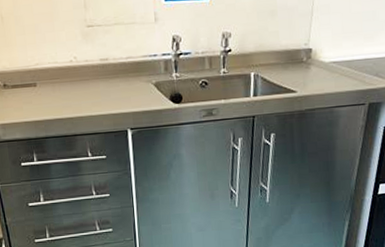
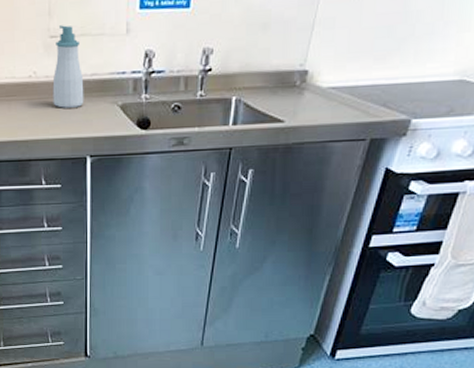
soap bottle: none [92,16,122,88] -> present [52,25,84,108]

